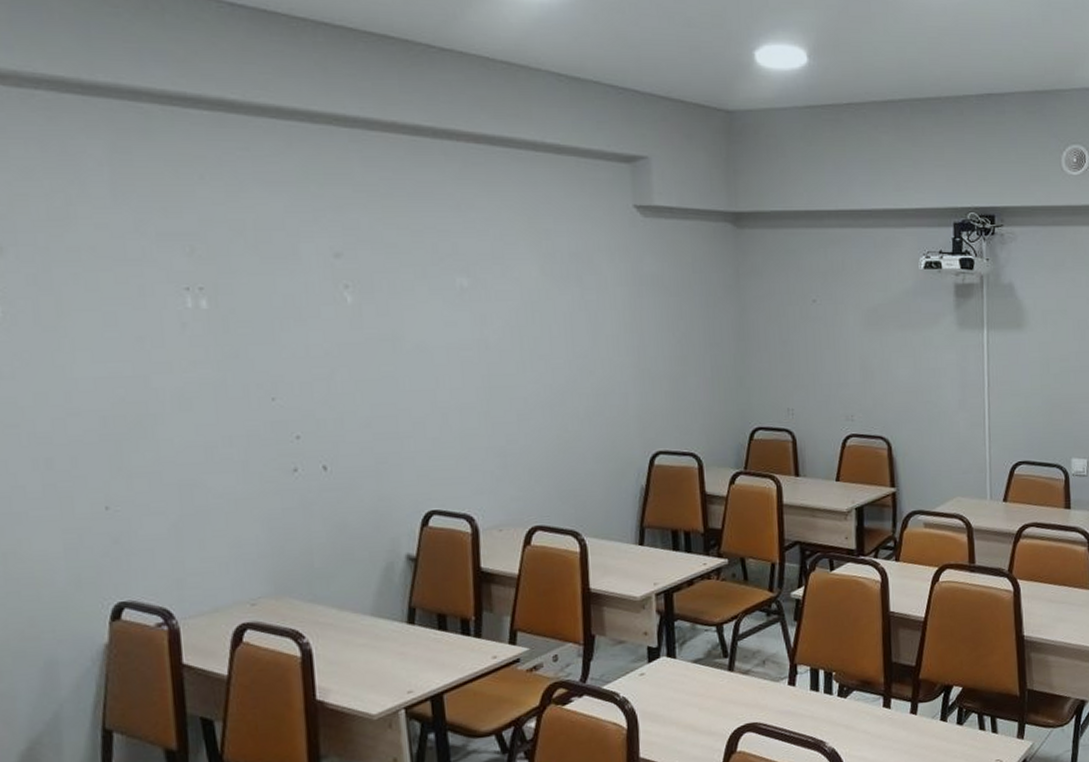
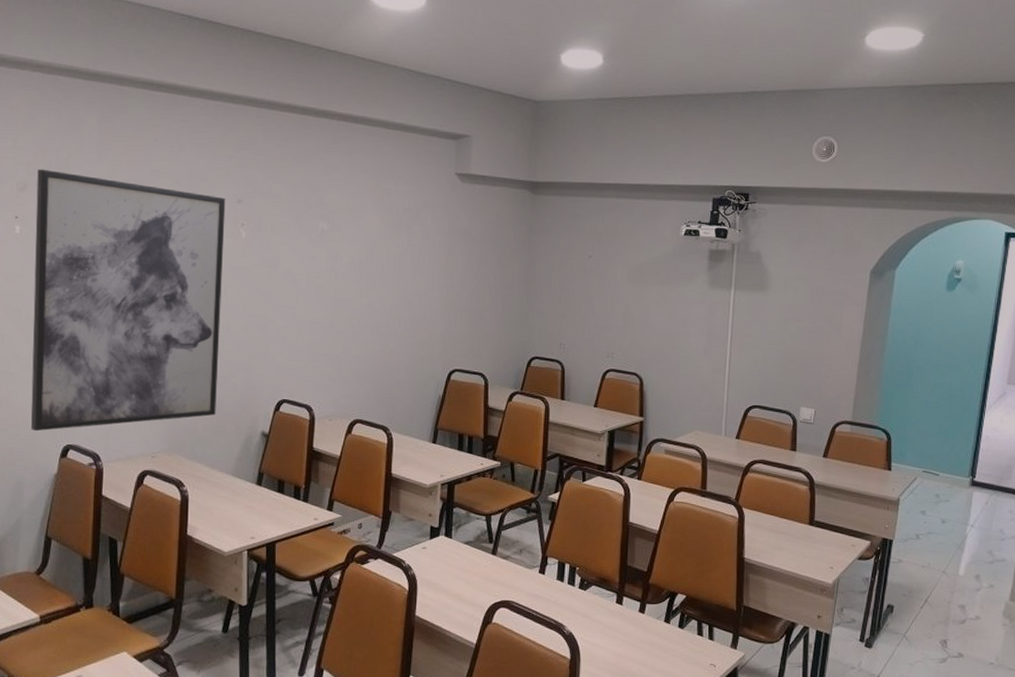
wall art: none [18,223,338,590] -> present [30,169,226,432]

